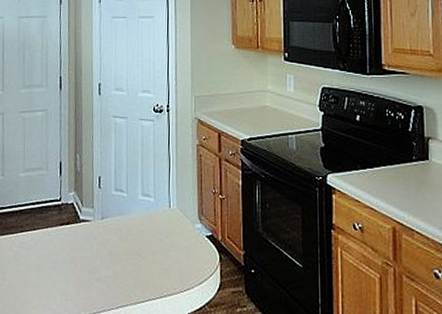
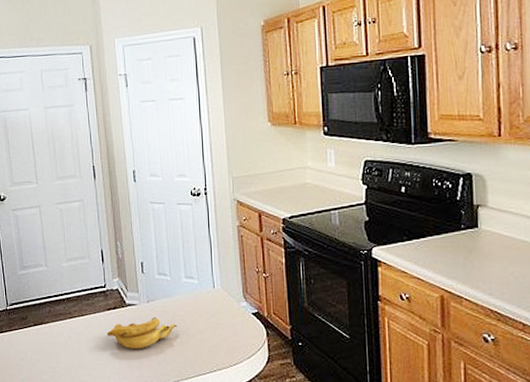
banana: none [57,234,130,269] -> present [106,316,177,349]

